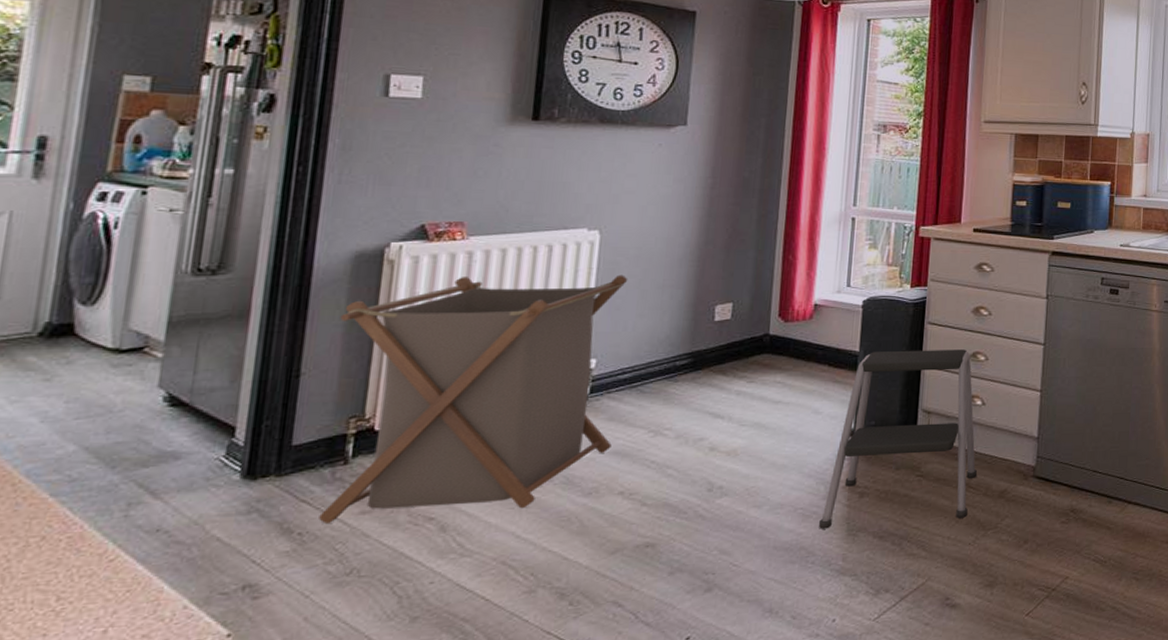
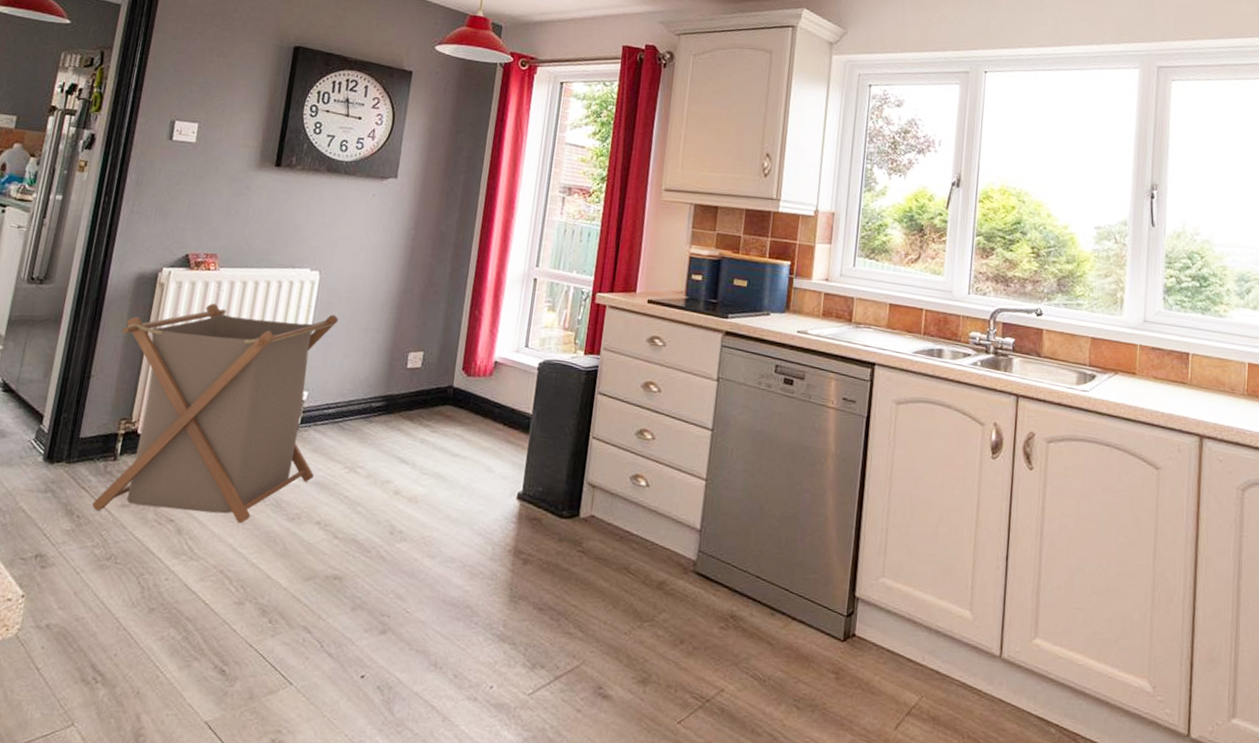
step stool: present [819,349,977,529] -> none [484,416,638,604]

